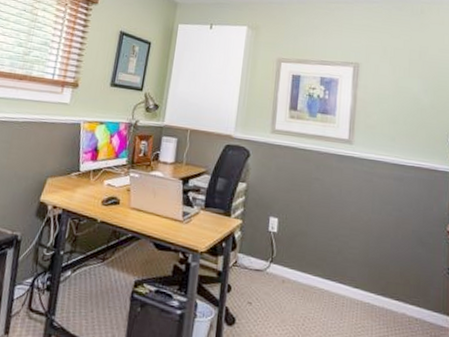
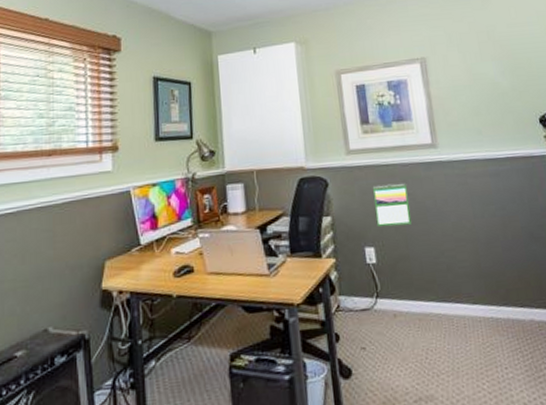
calendar: none [284,165,319,206] -> present [372,184,412,227]

